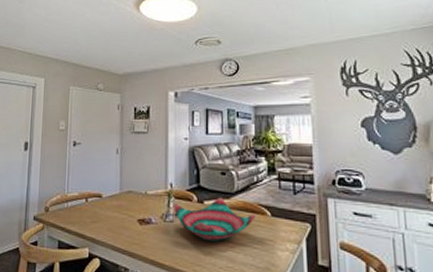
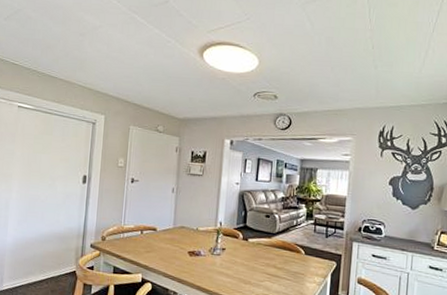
decorative bowl: present [174,197,256,242] -> none [221,236,292,273]

